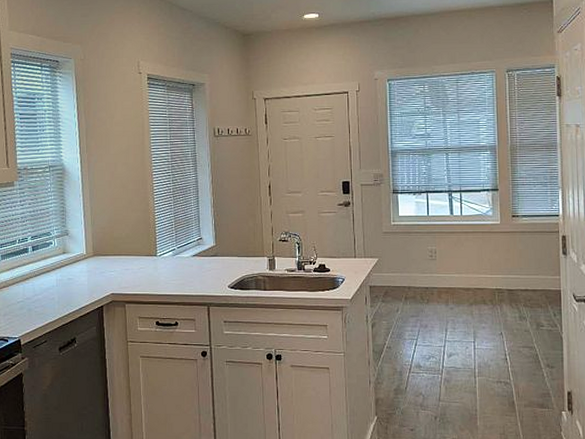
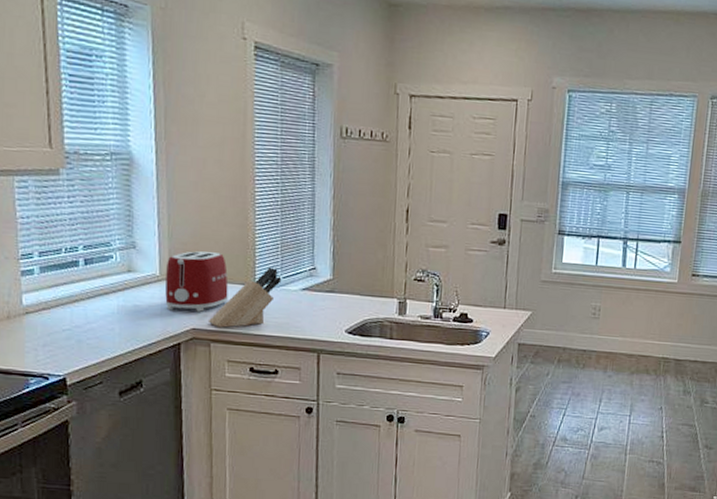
toaster: none [91,233,137,280] -> present [165,251,229,312]
knife block: none [122,241,177,291] -> present [207,267,282,328]

